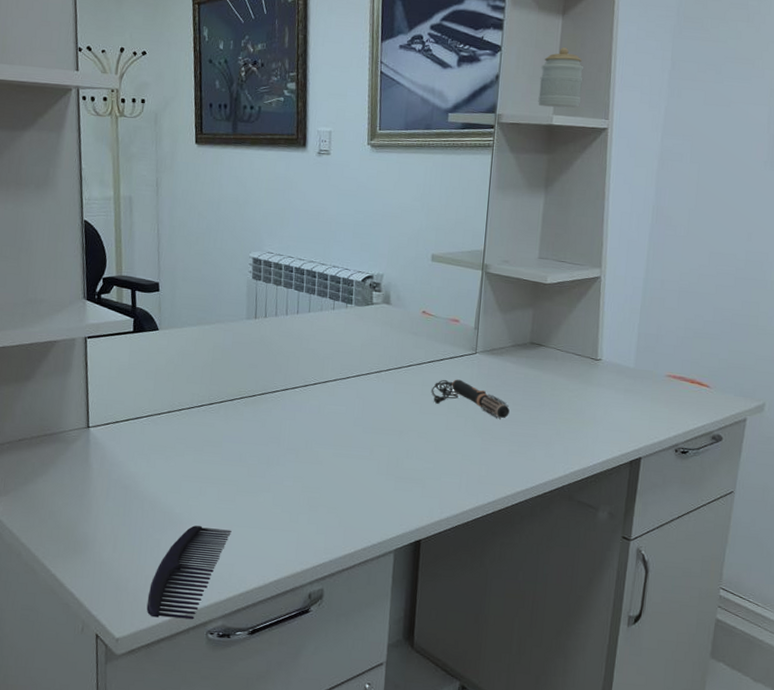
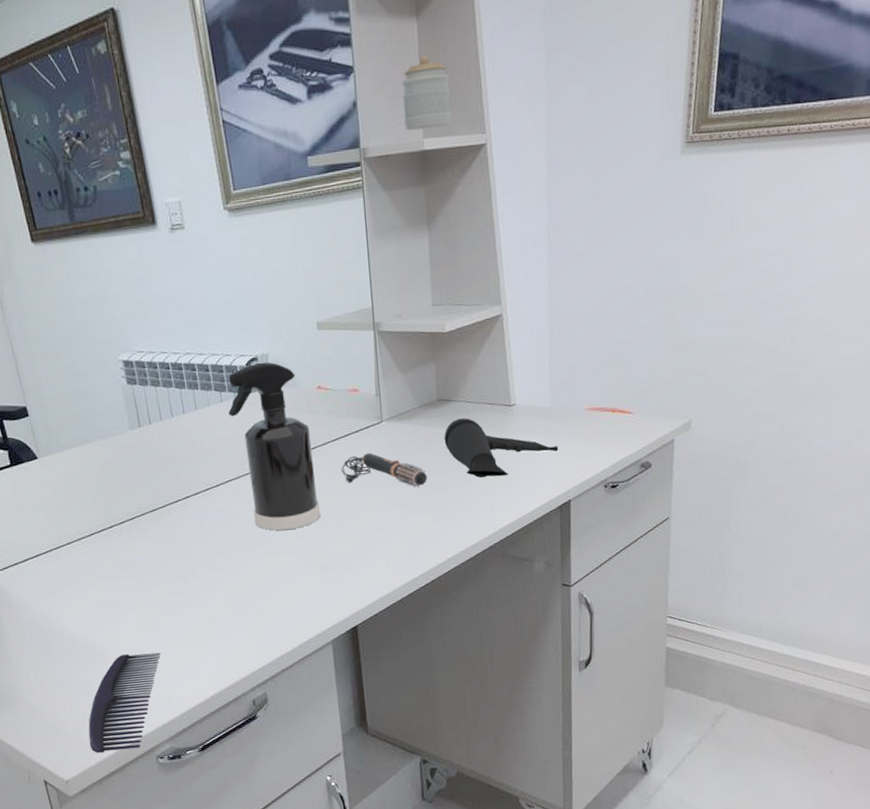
spray bottle: none [338,281,409,437] -> present [228,362,321,531]
hair dryer: none [530,363,637,424] -> present [444,418,559,478]

